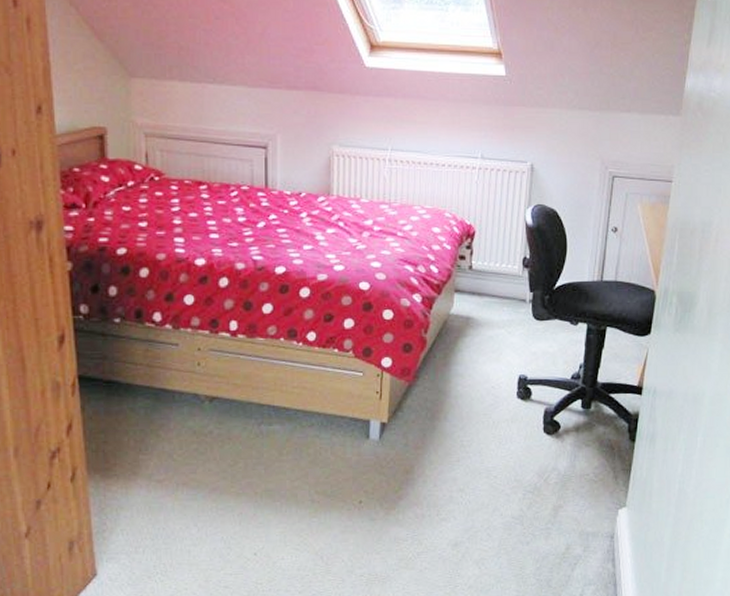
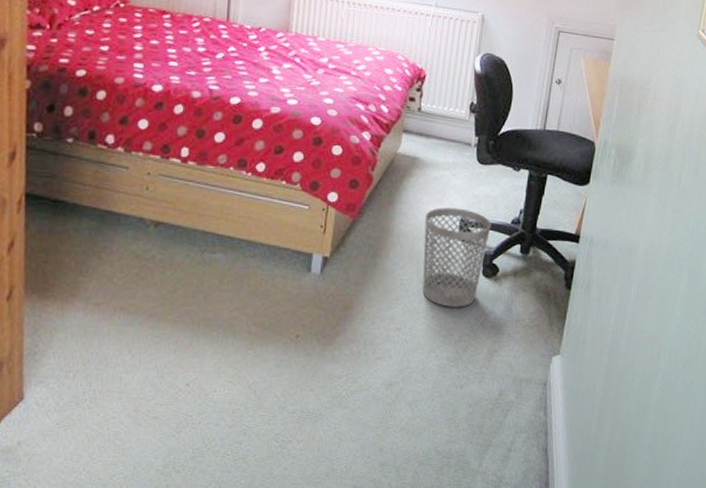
wastebasket: none [482,366,551,466] -> present [422,207,492,307]

